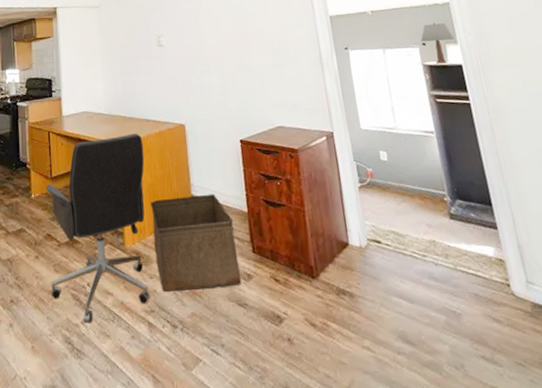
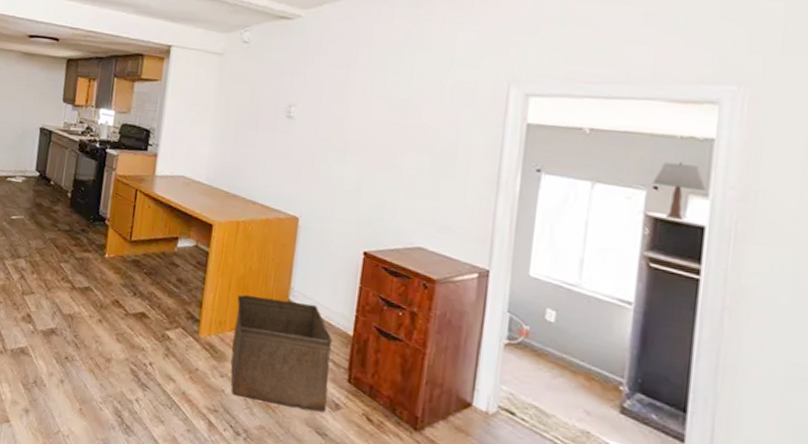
office chair: present [45,133,150,324] -> none [108,208,244,404]

